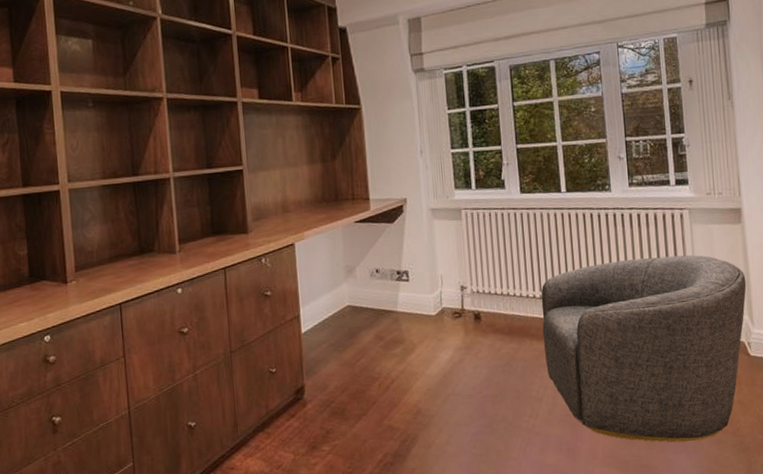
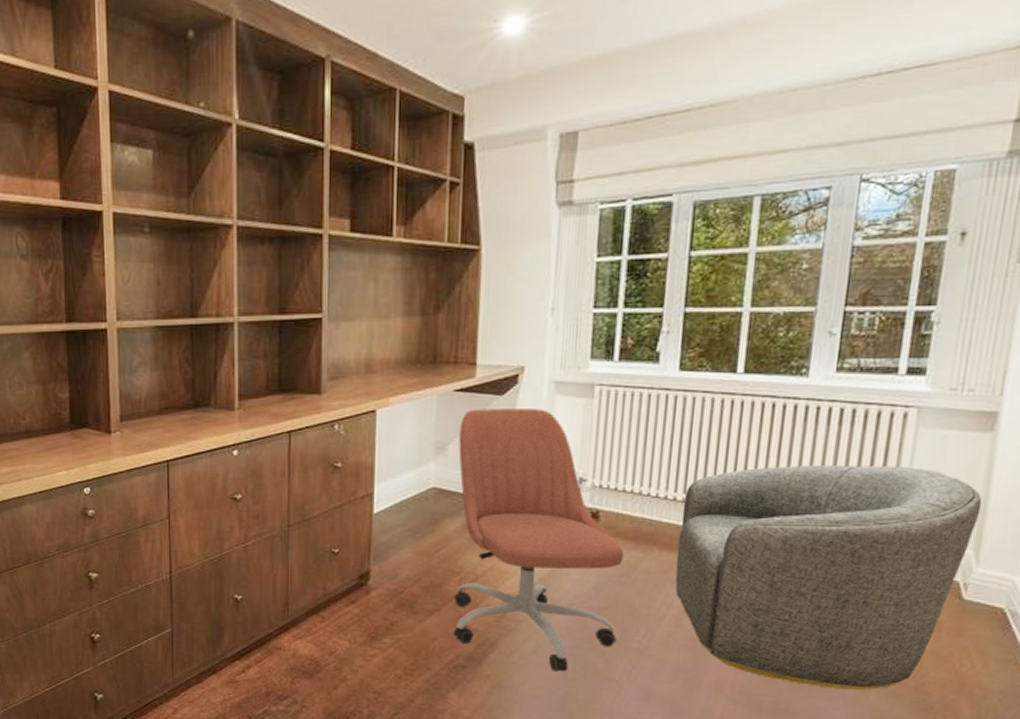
office chair: none [363,232,510,458] -> present [453,409,624,672]

